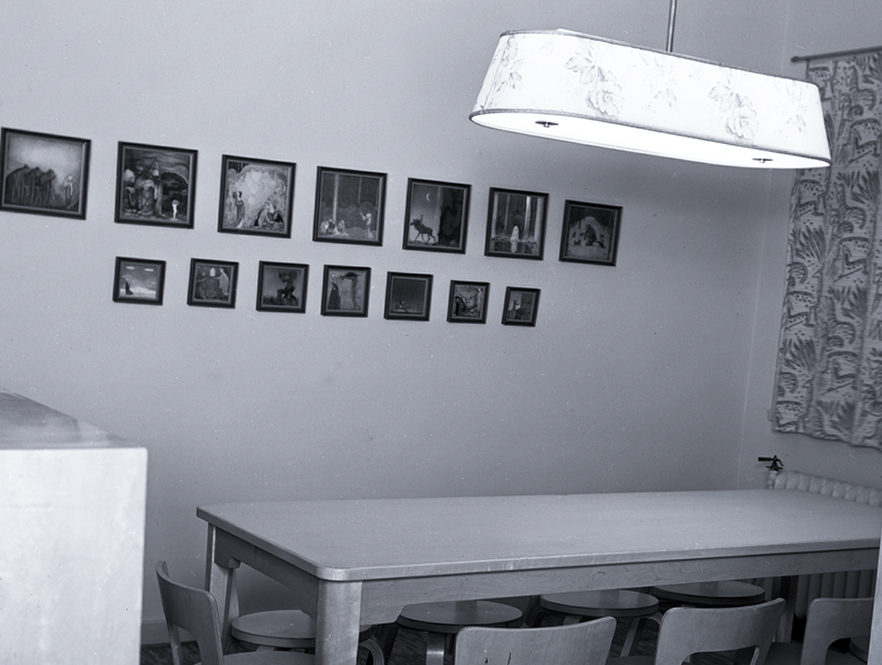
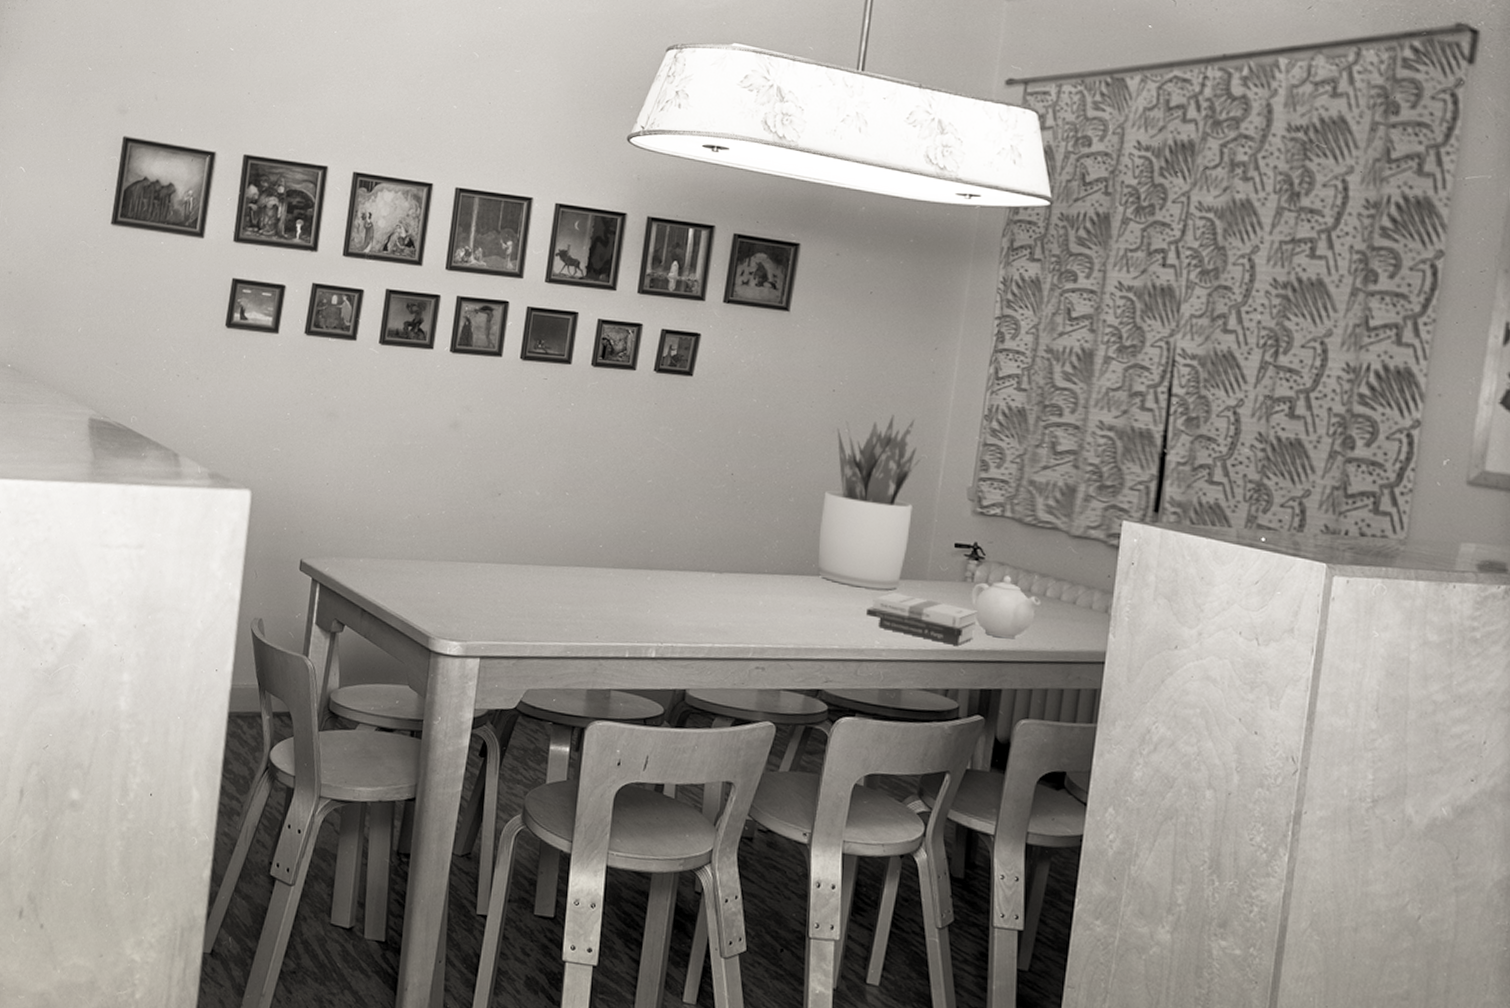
planter: none [646,352,730,500] -> present [817,415,922,590]
books: none [688,501,779,542] -> present [866,592,979,646]
teapot: none [772,482,829,534] -> present [971,576,1042,639]

